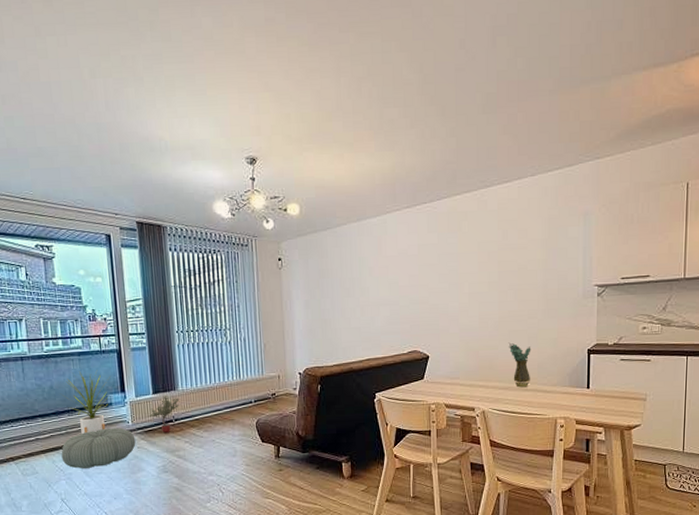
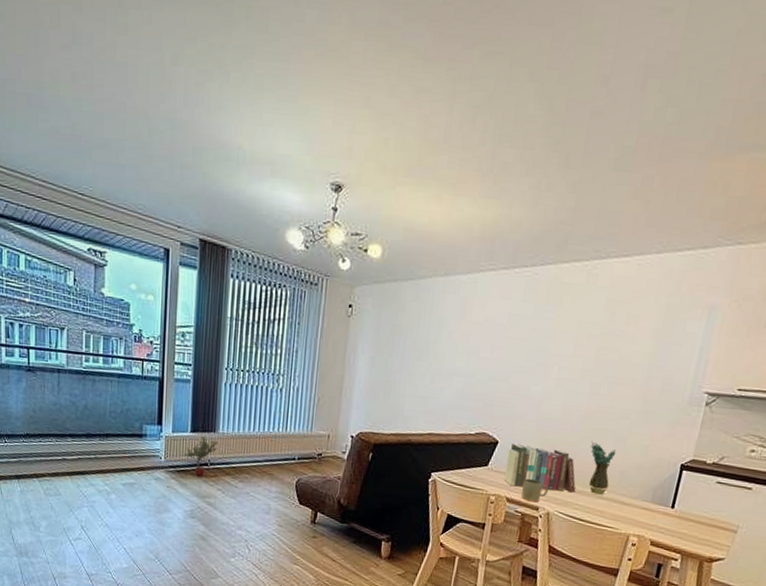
pouf: present [61,427,136,469] -> none [87,459,166,500]
house plant: present [63,370,110,434] -> none [96,394,148,463]
books: none [439,354,503,393] -> present [504,443,576,493]
mug: none [456,384,479,404] -> present [521,478,548,502]

